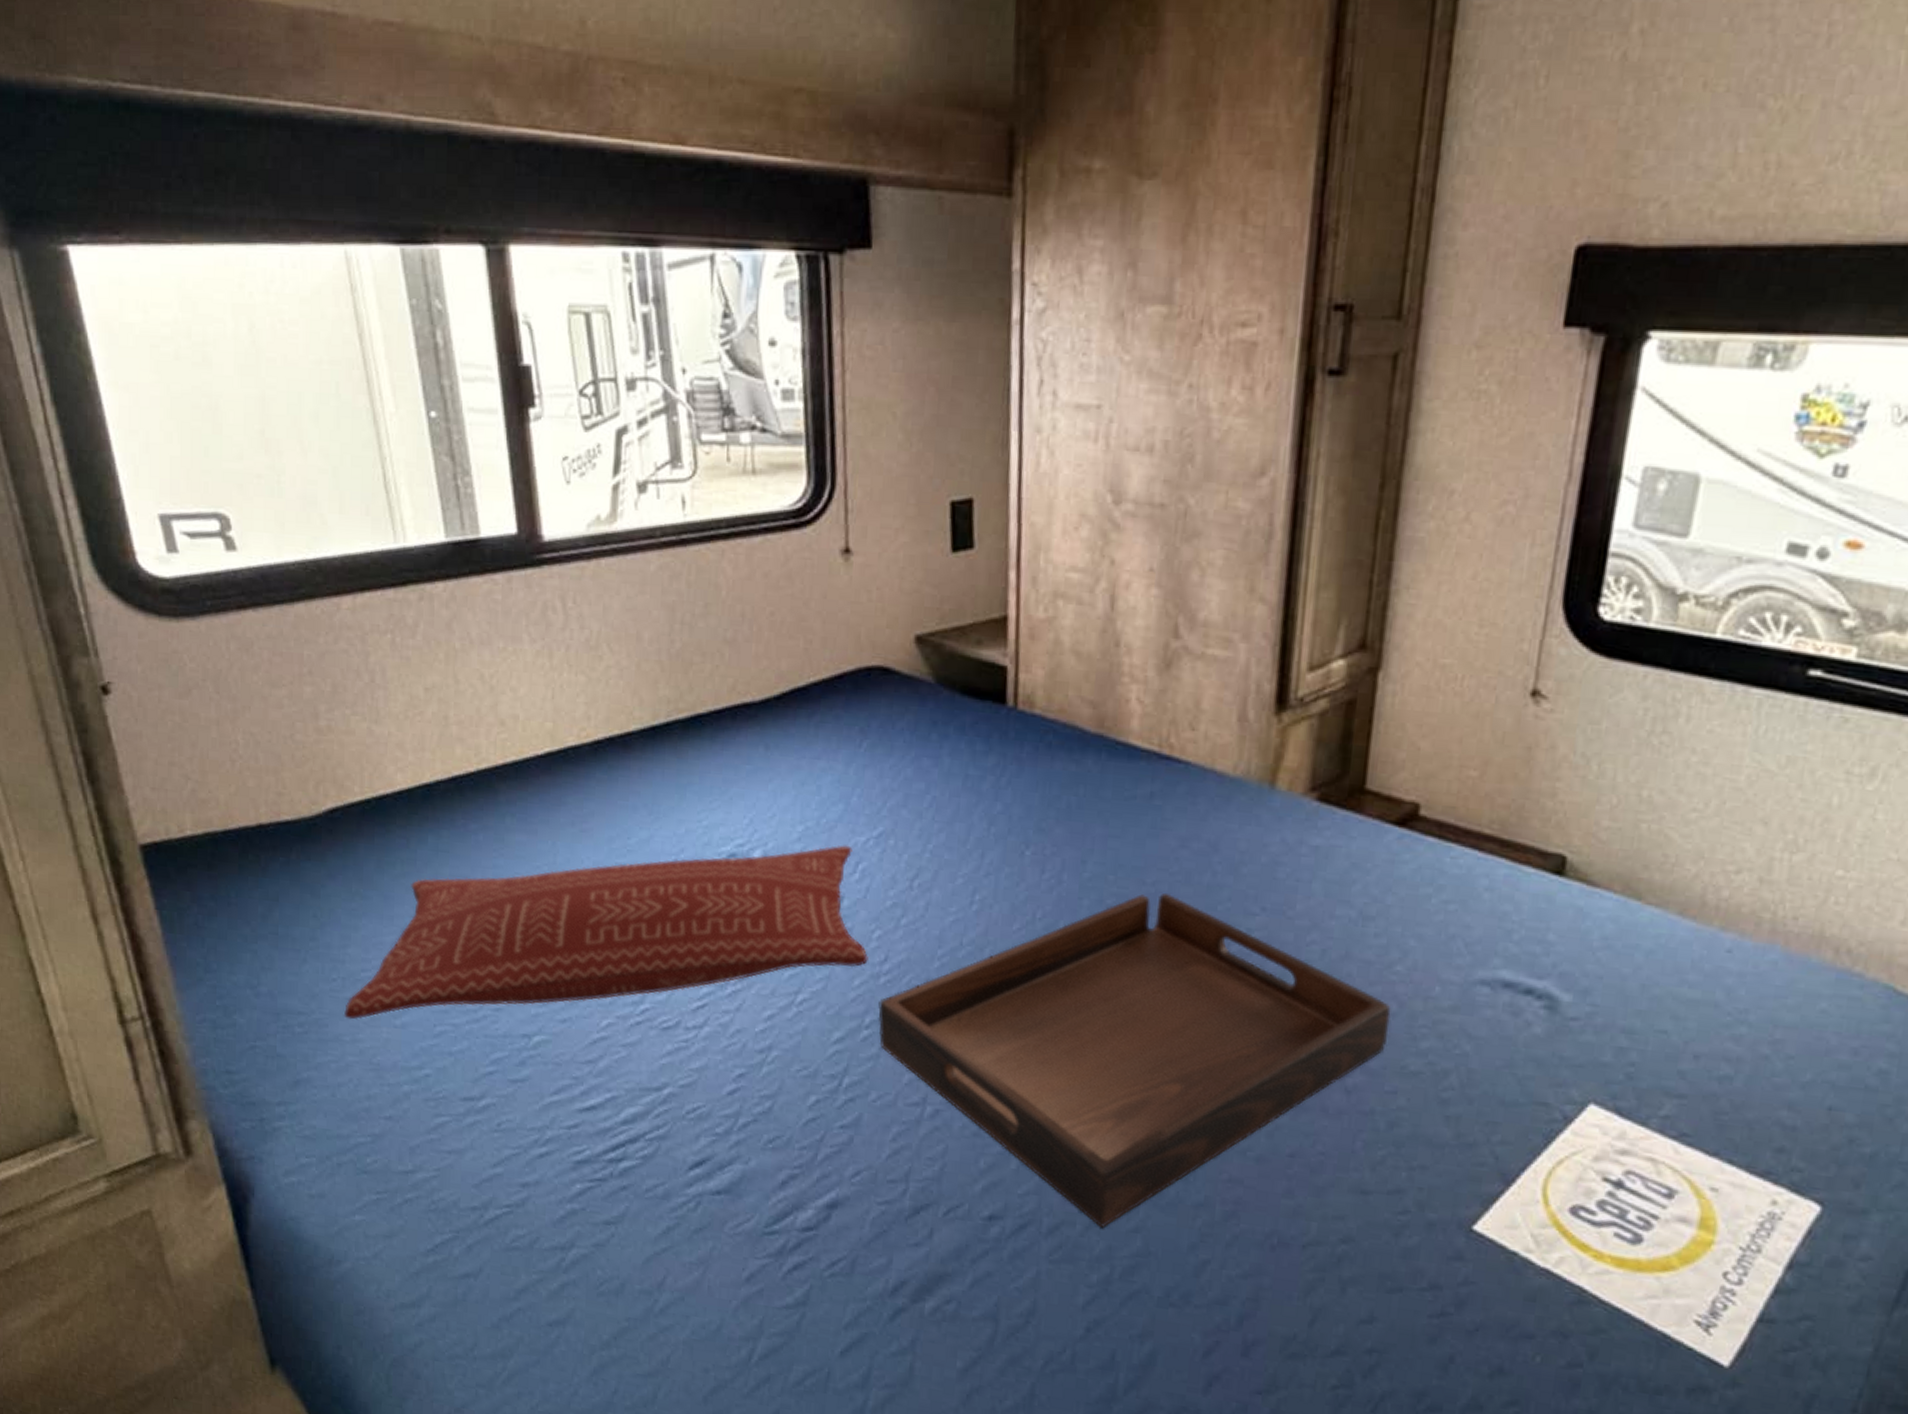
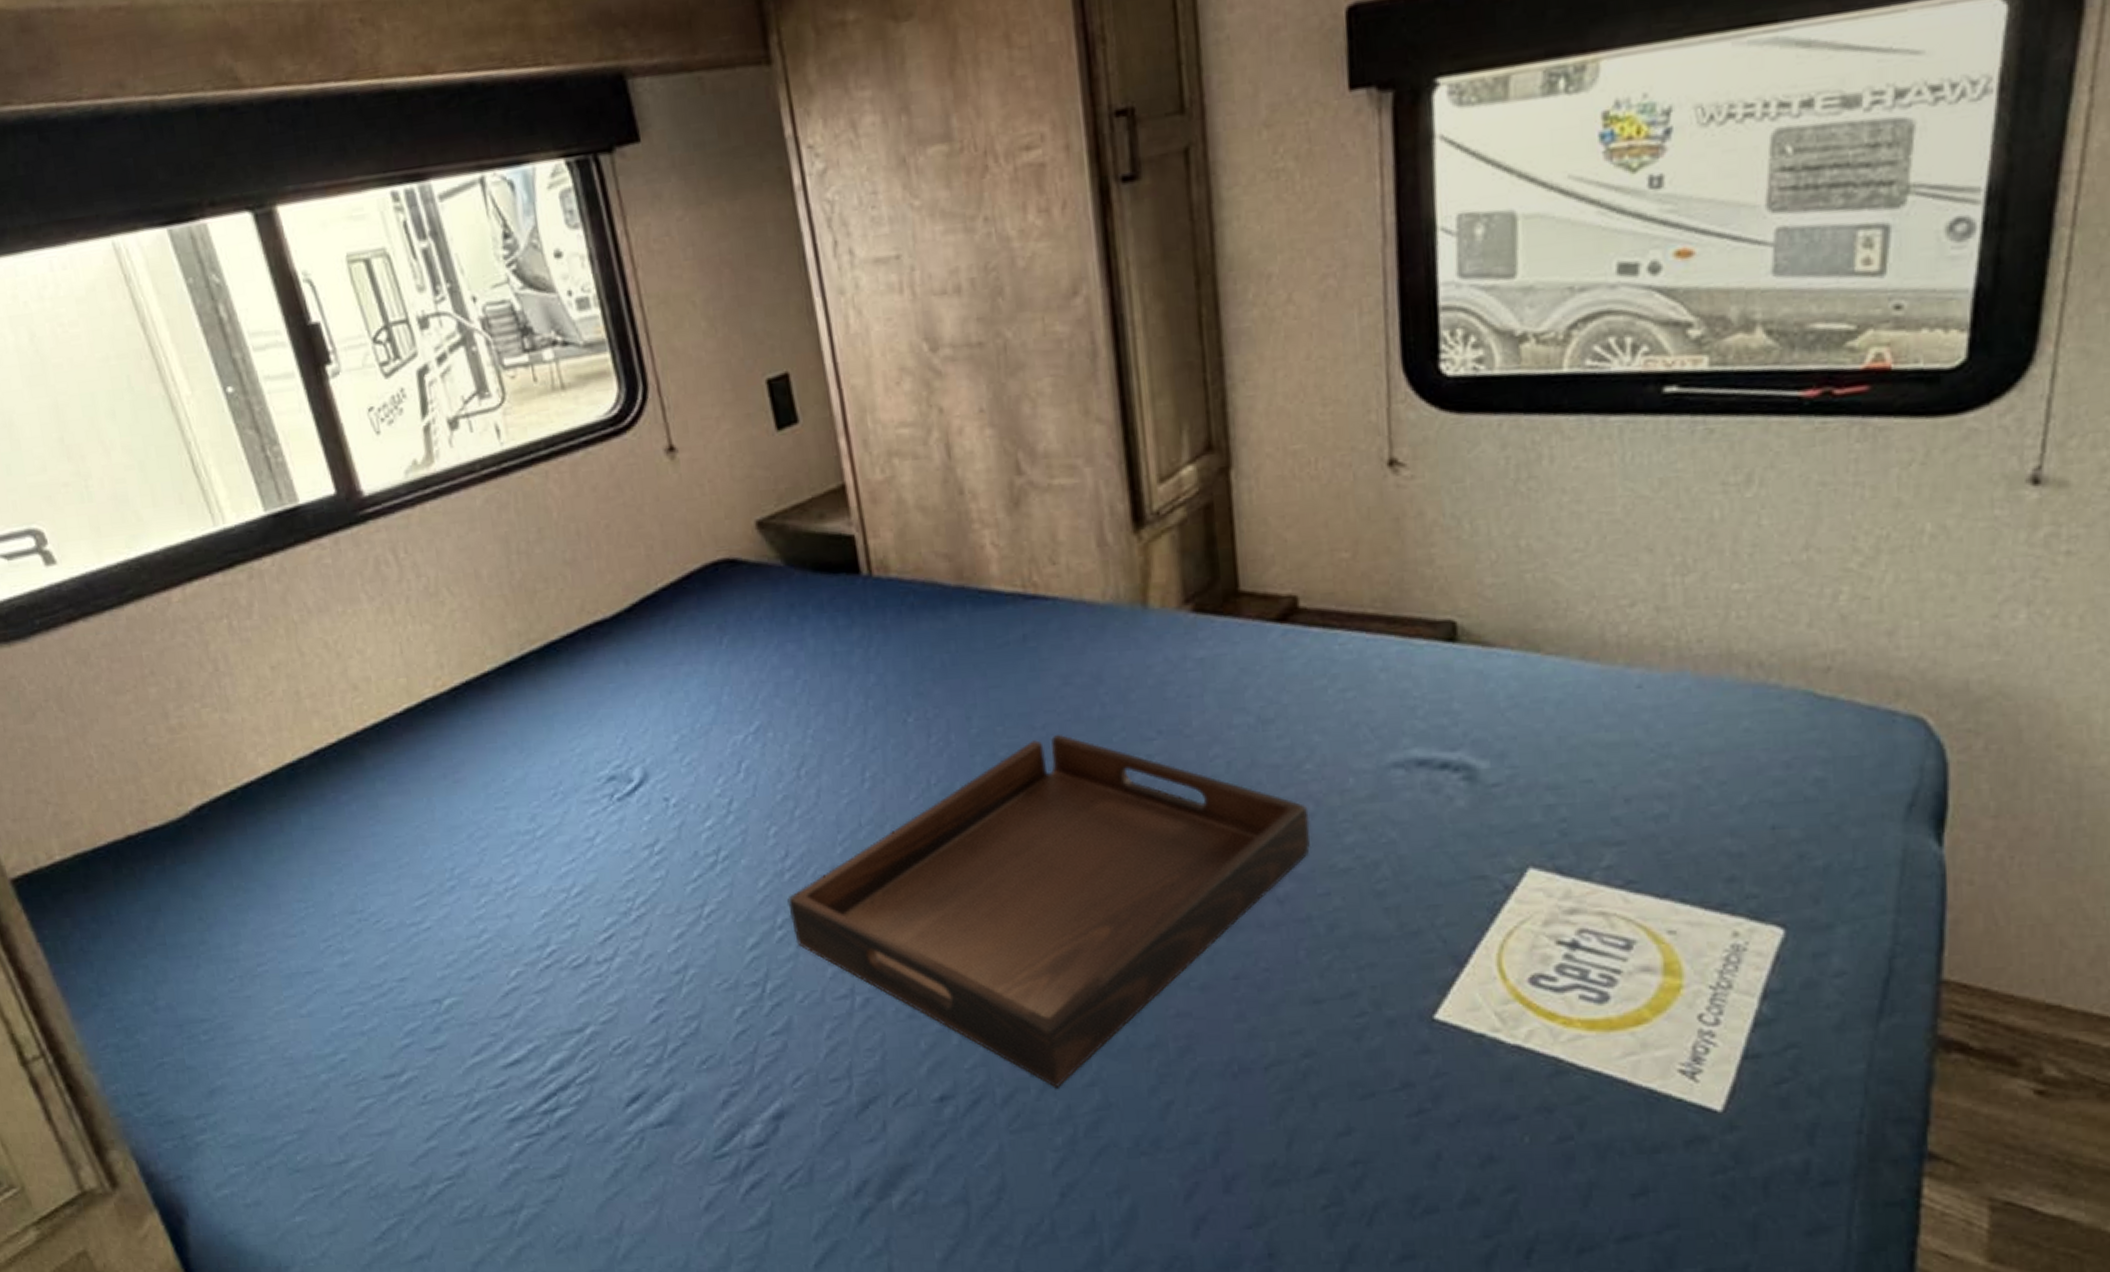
pillow: present [343,845,868,1020] -> none [247,746,769,1018]

